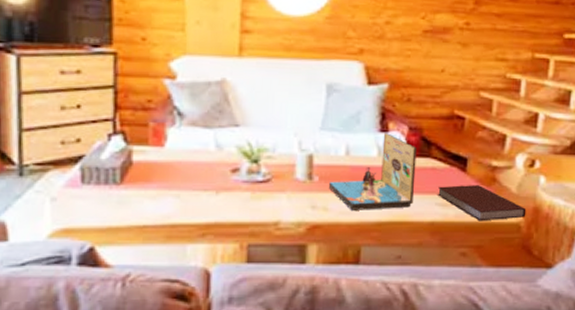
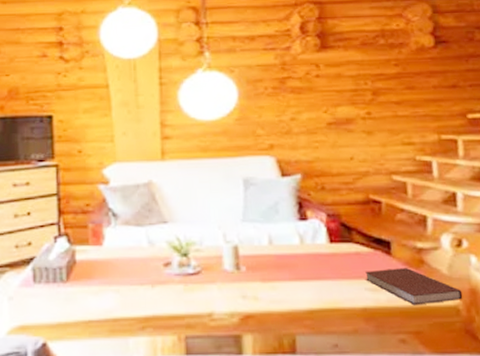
book: present [329,133,417,210] -> none [257,221,342,299]

